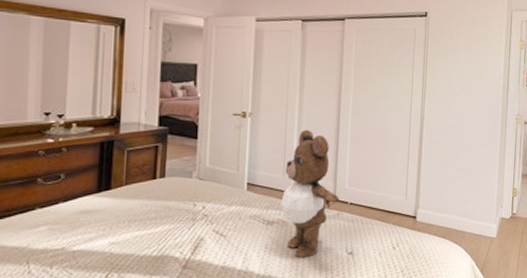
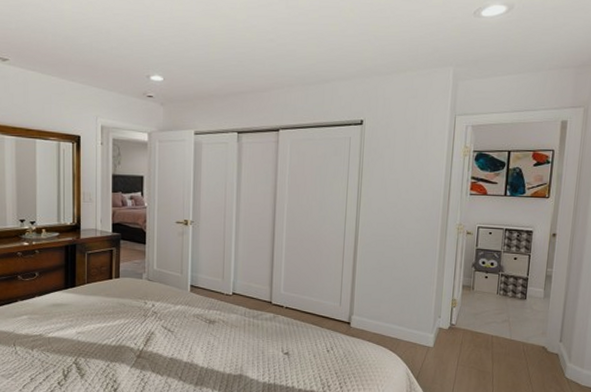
teddy bear: present [280,129,340,257] -> none [221,237,276,354]

